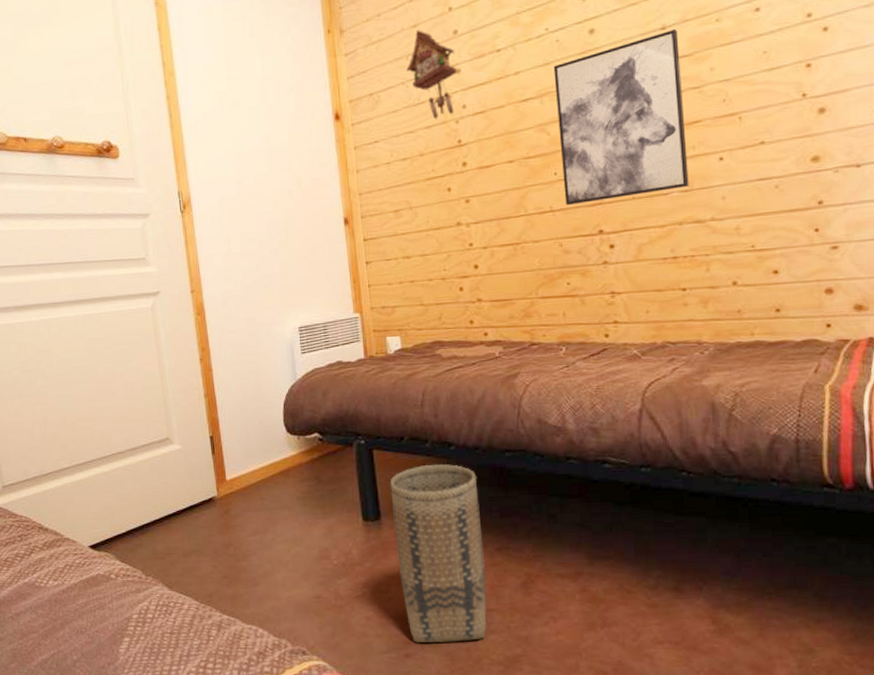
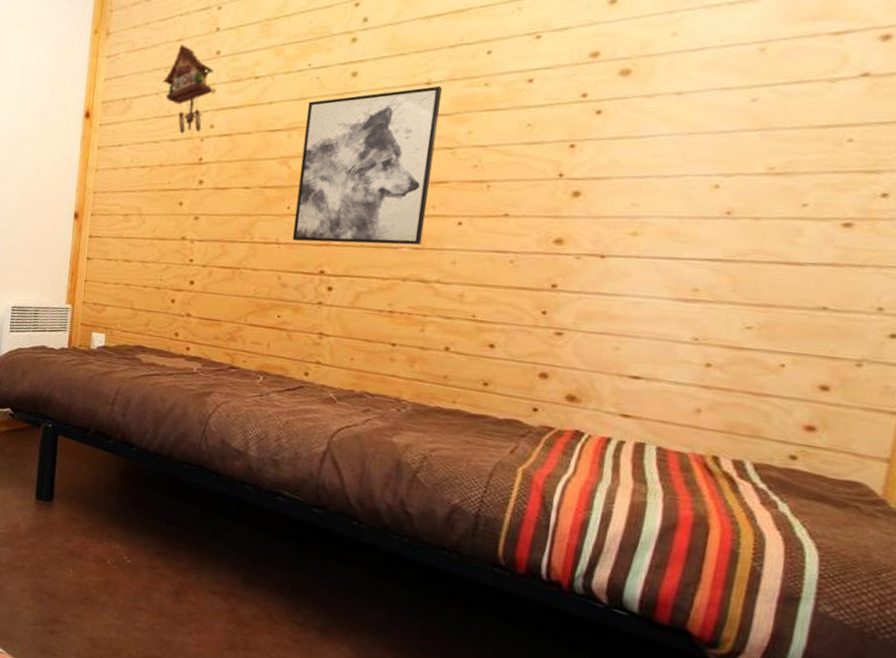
basket: present [390,464,487,644] -> none [59,459,152,634]

